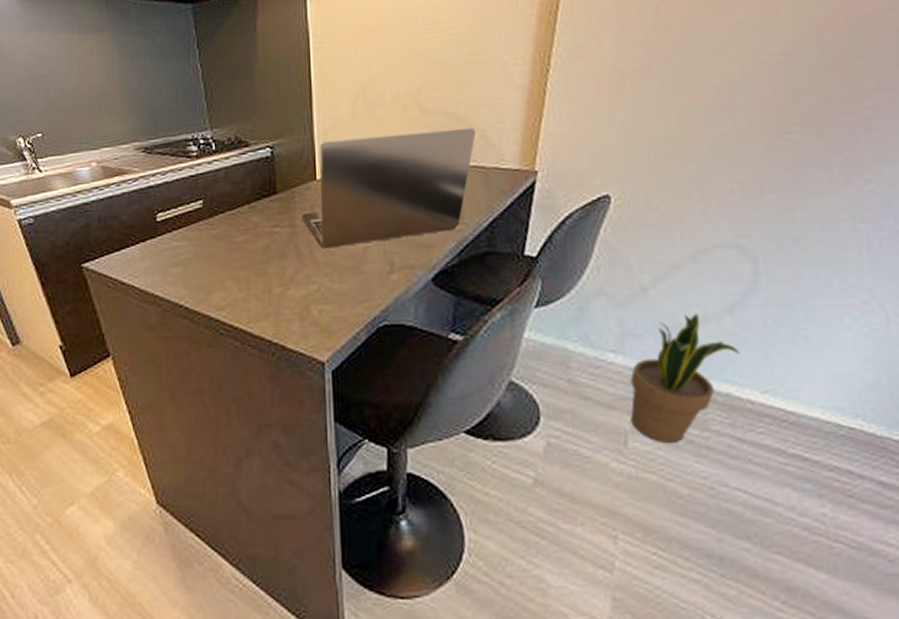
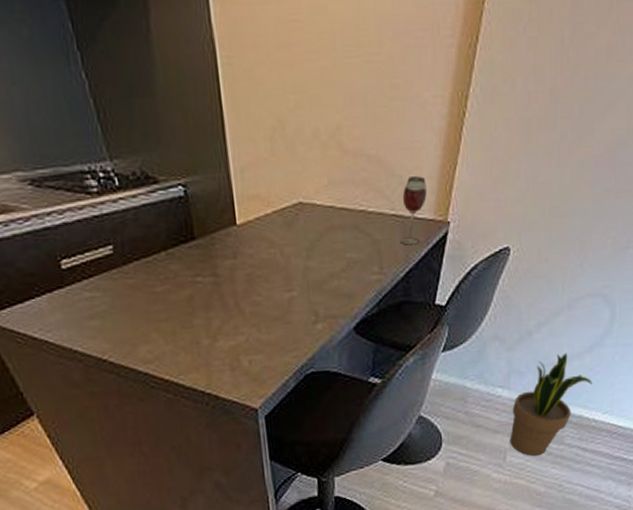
laptop: present [301,127,476,249] -> none [224,172,395,299]
wineglass: none [482,129,511,195] -> present [400,176,427,245]

